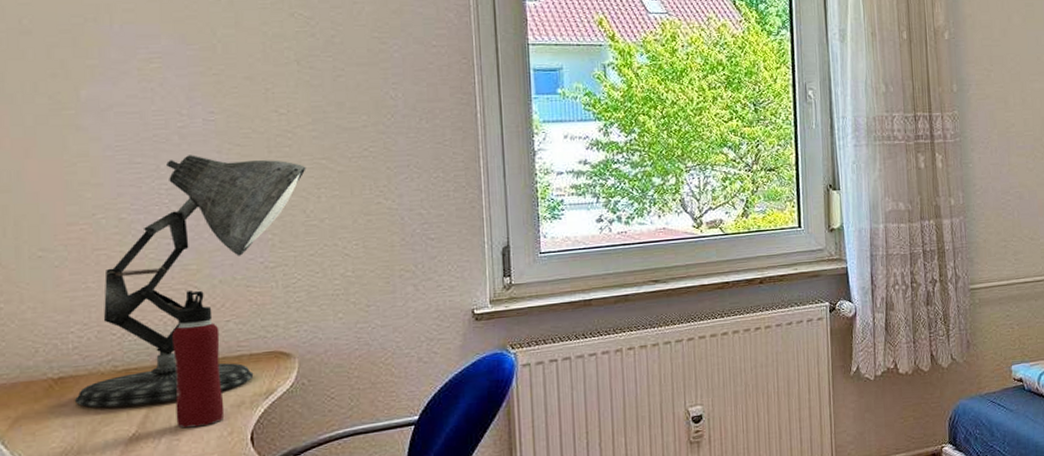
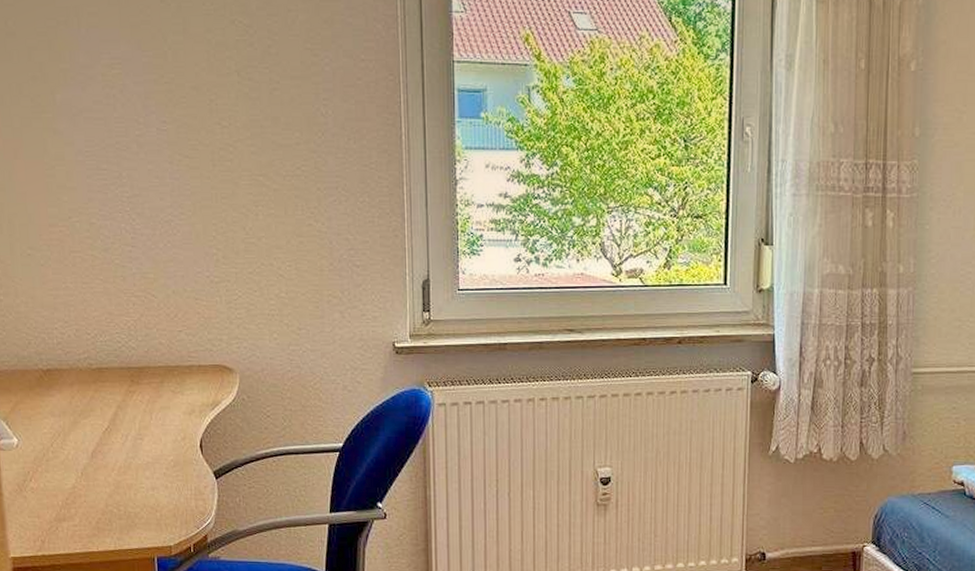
desk lamp: present [75,155,306,408] -> none [60,164,246,403]
water bottle: present [172,291,225,428] -> none [135,299,178,429]

